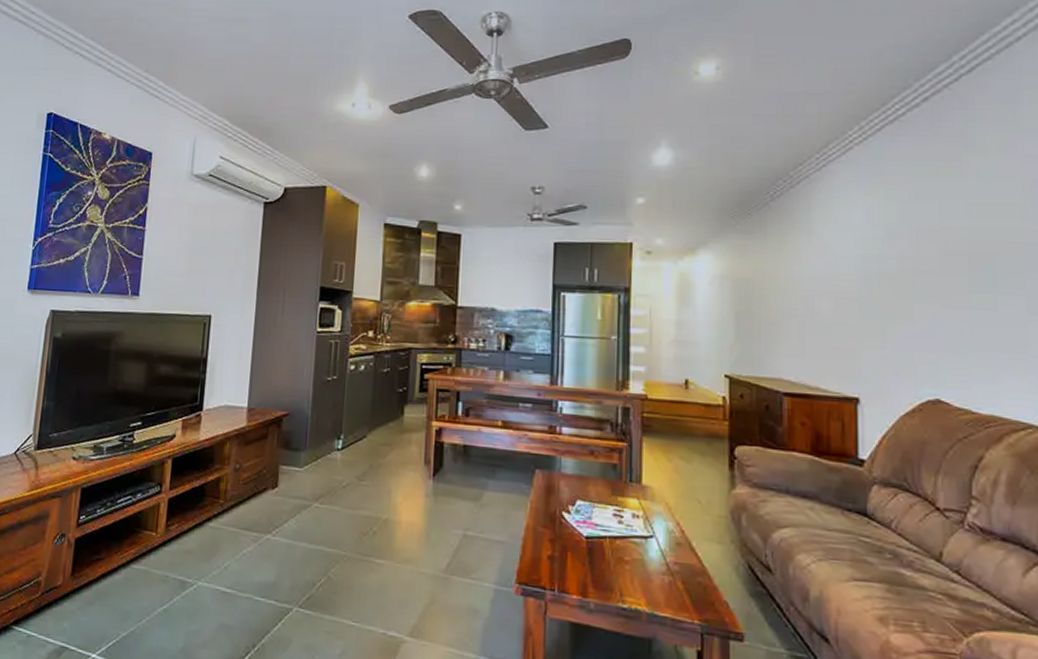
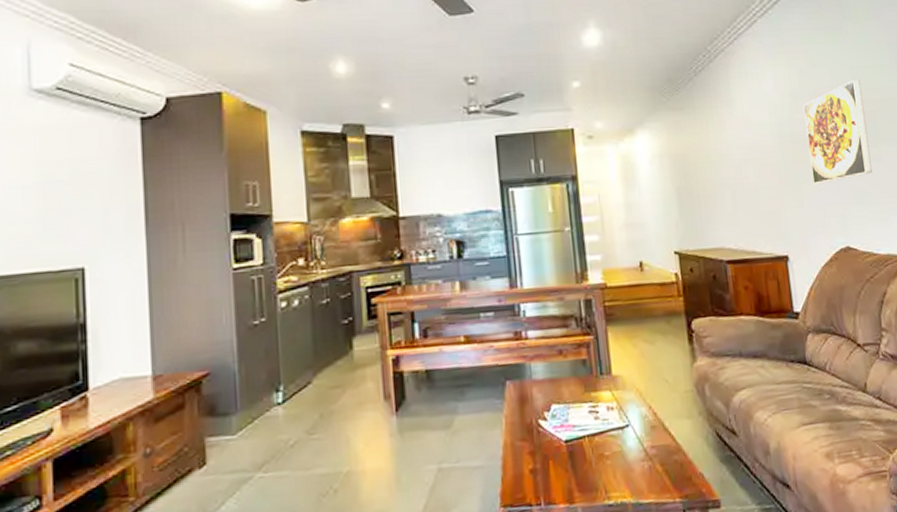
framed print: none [899,218,982,328] -> present [803,80,872,185]

